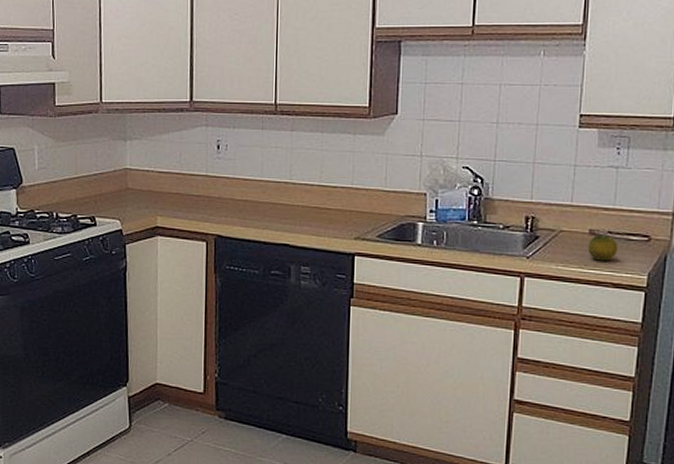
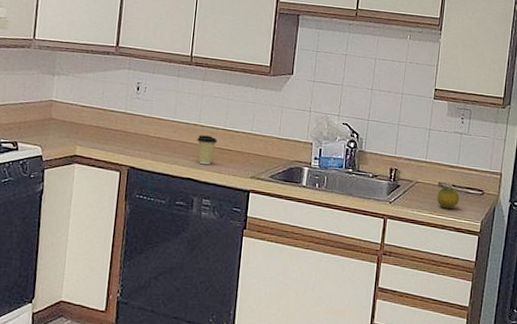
coffee cup: none [289,194,313,228] -> present [197,135,217,165]

